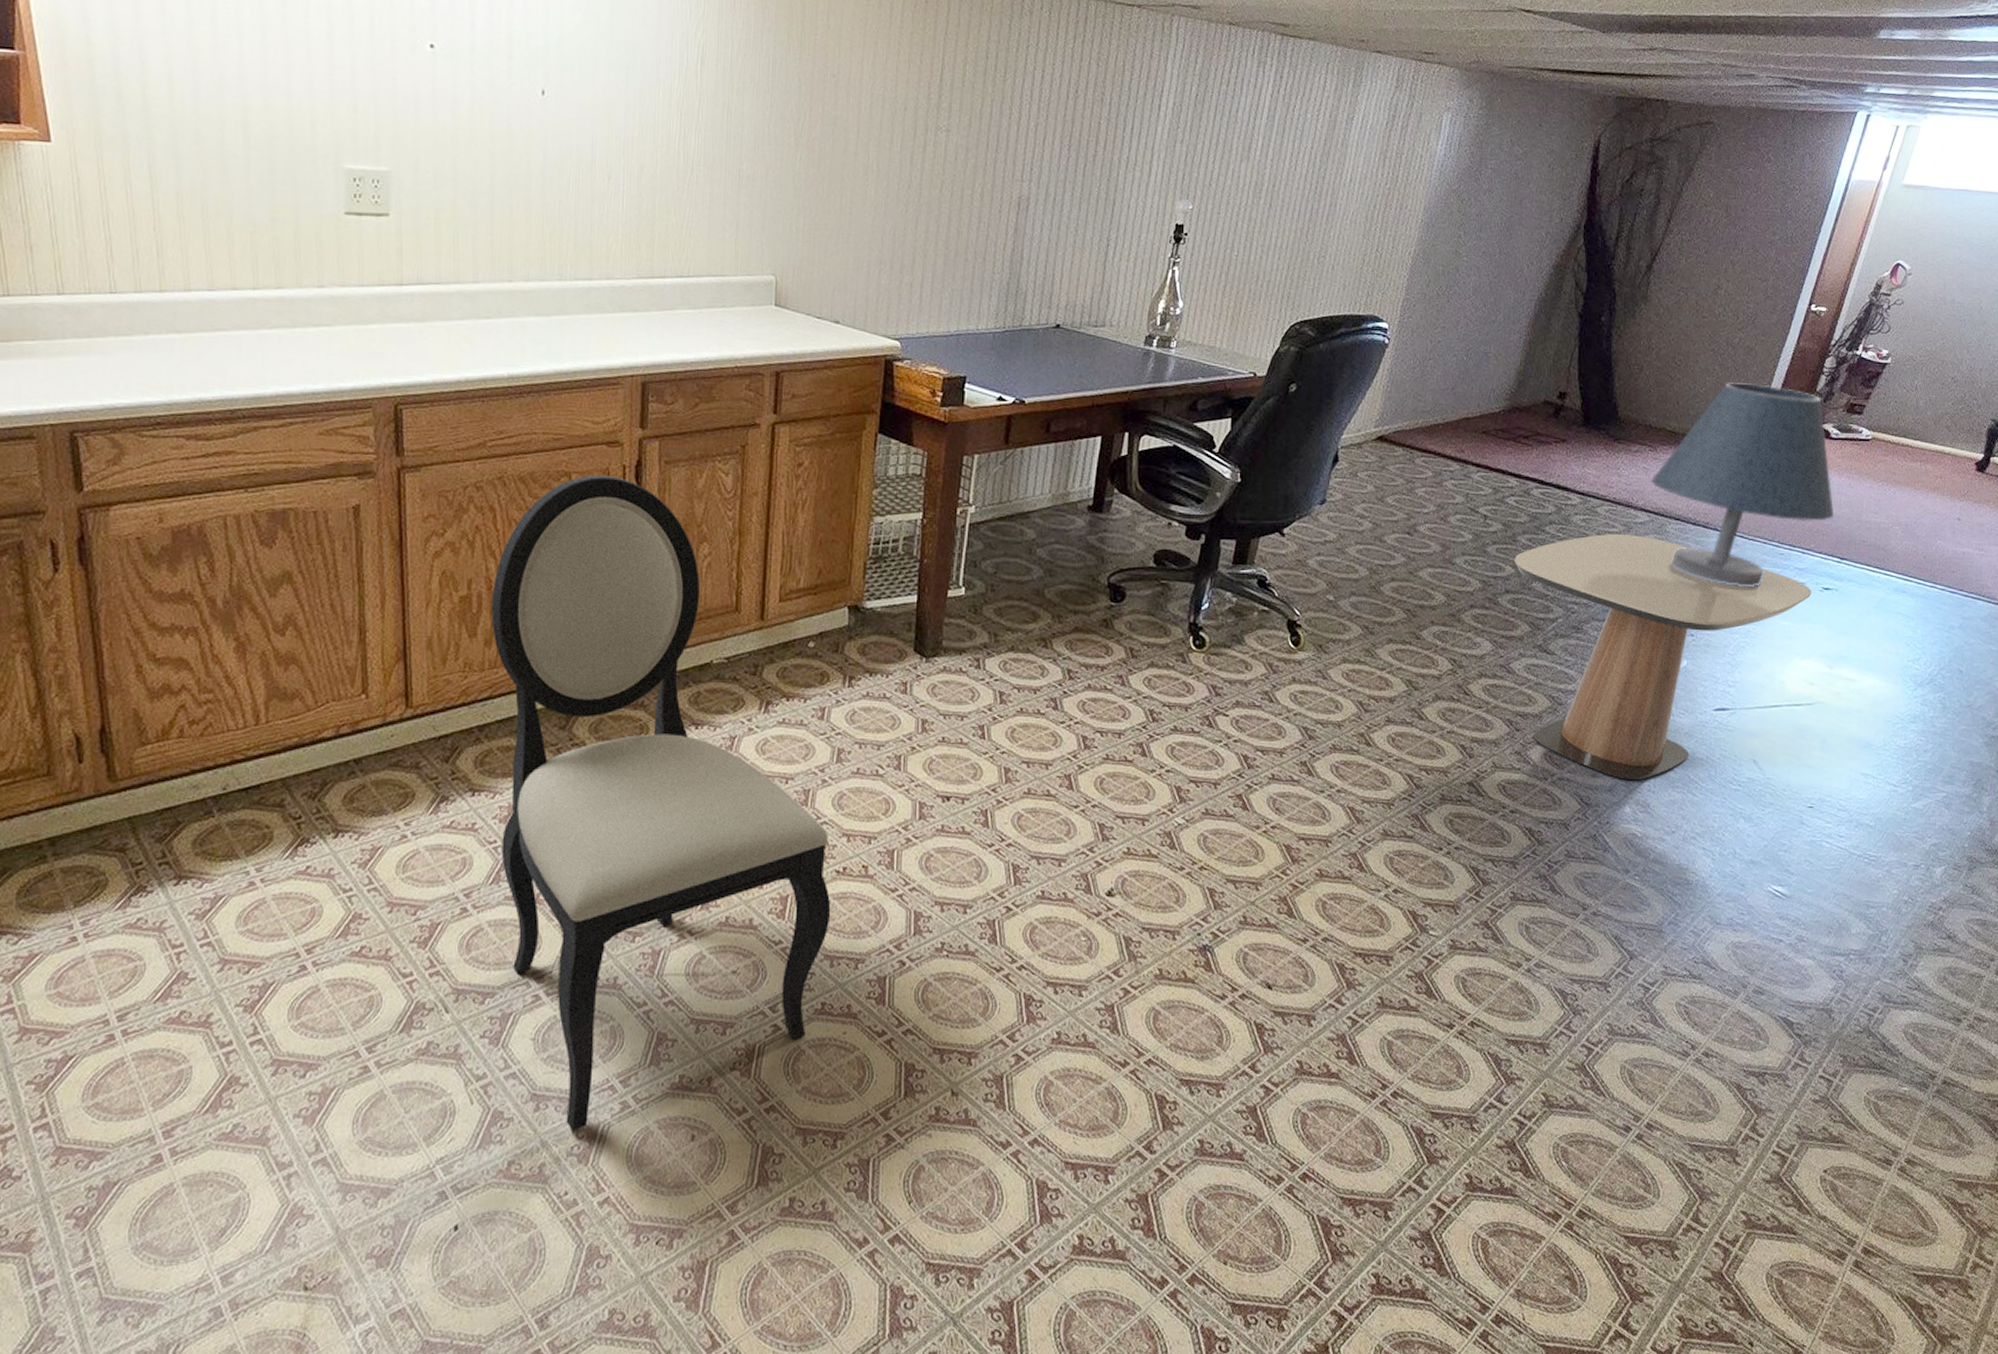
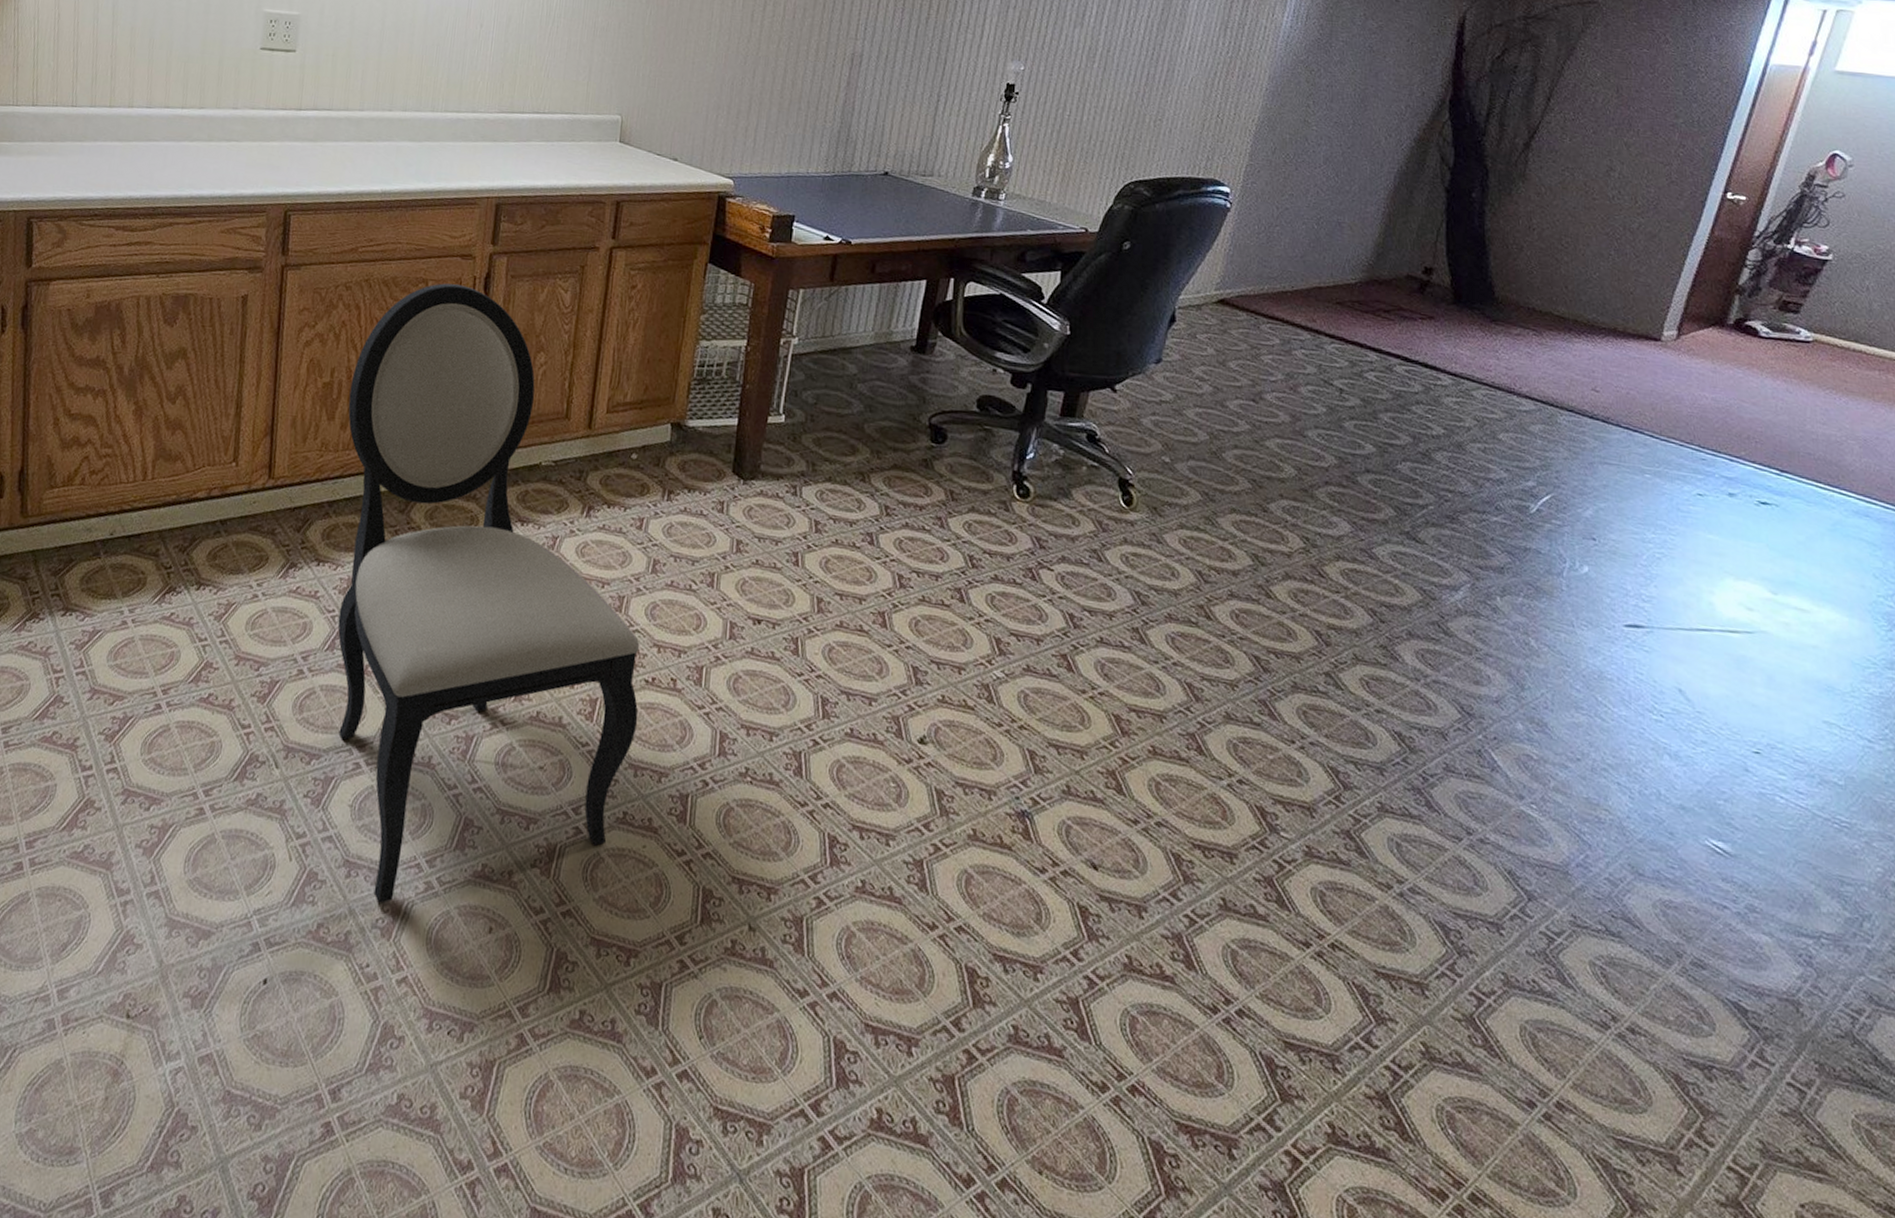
side table: present [1515,533,1812,780] -> none [1376,419,1745,694]
table lamp: present [1651,382,1835,586] -> none [1537,269,1770,492]

